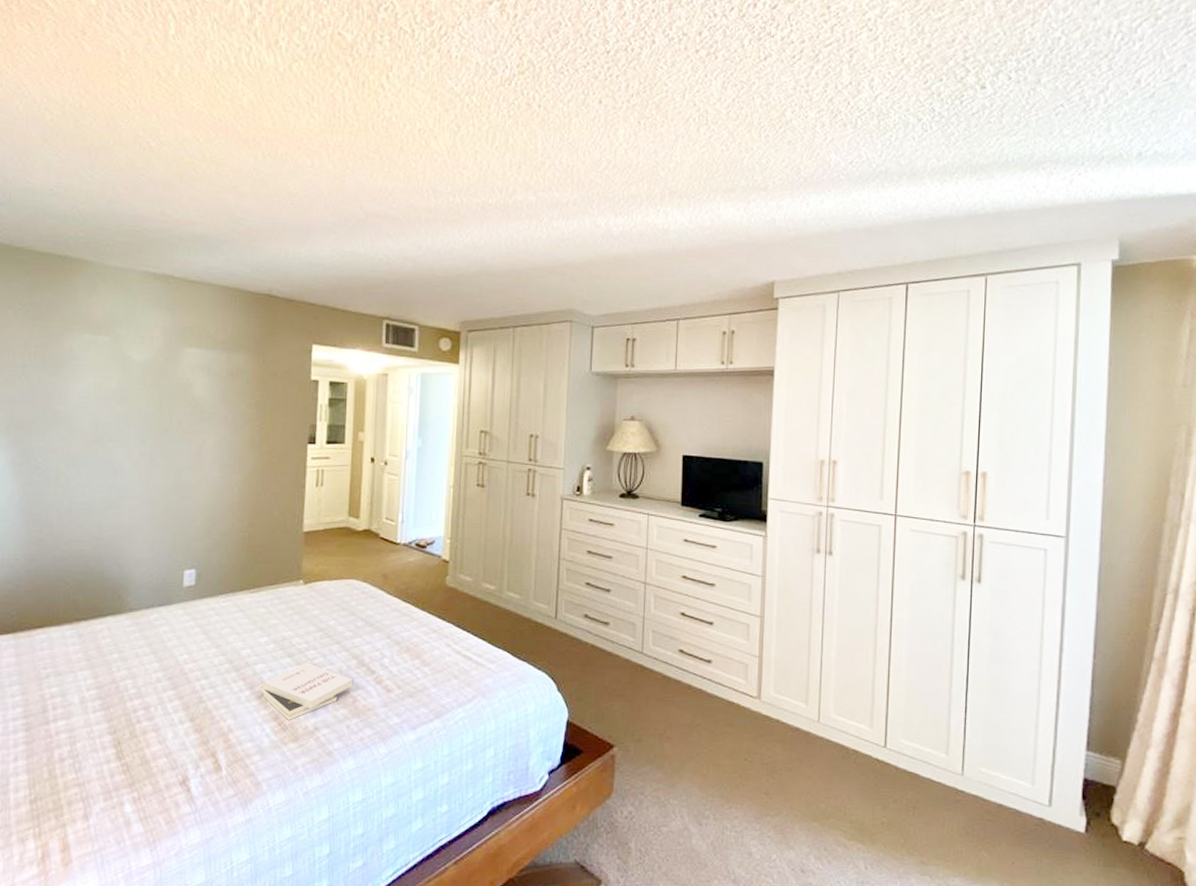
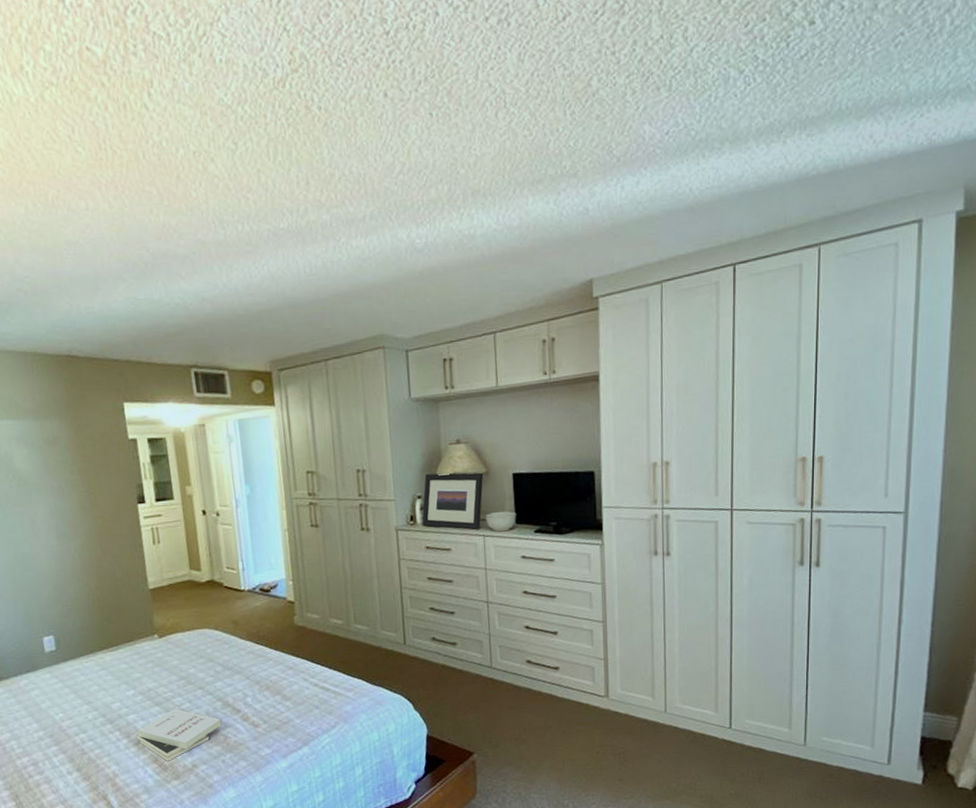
picture frame: none [588,447,654,508] -> present [422,472,484,530]
bowl: none [652,491,683,512] -> present [485,511,517,532]

